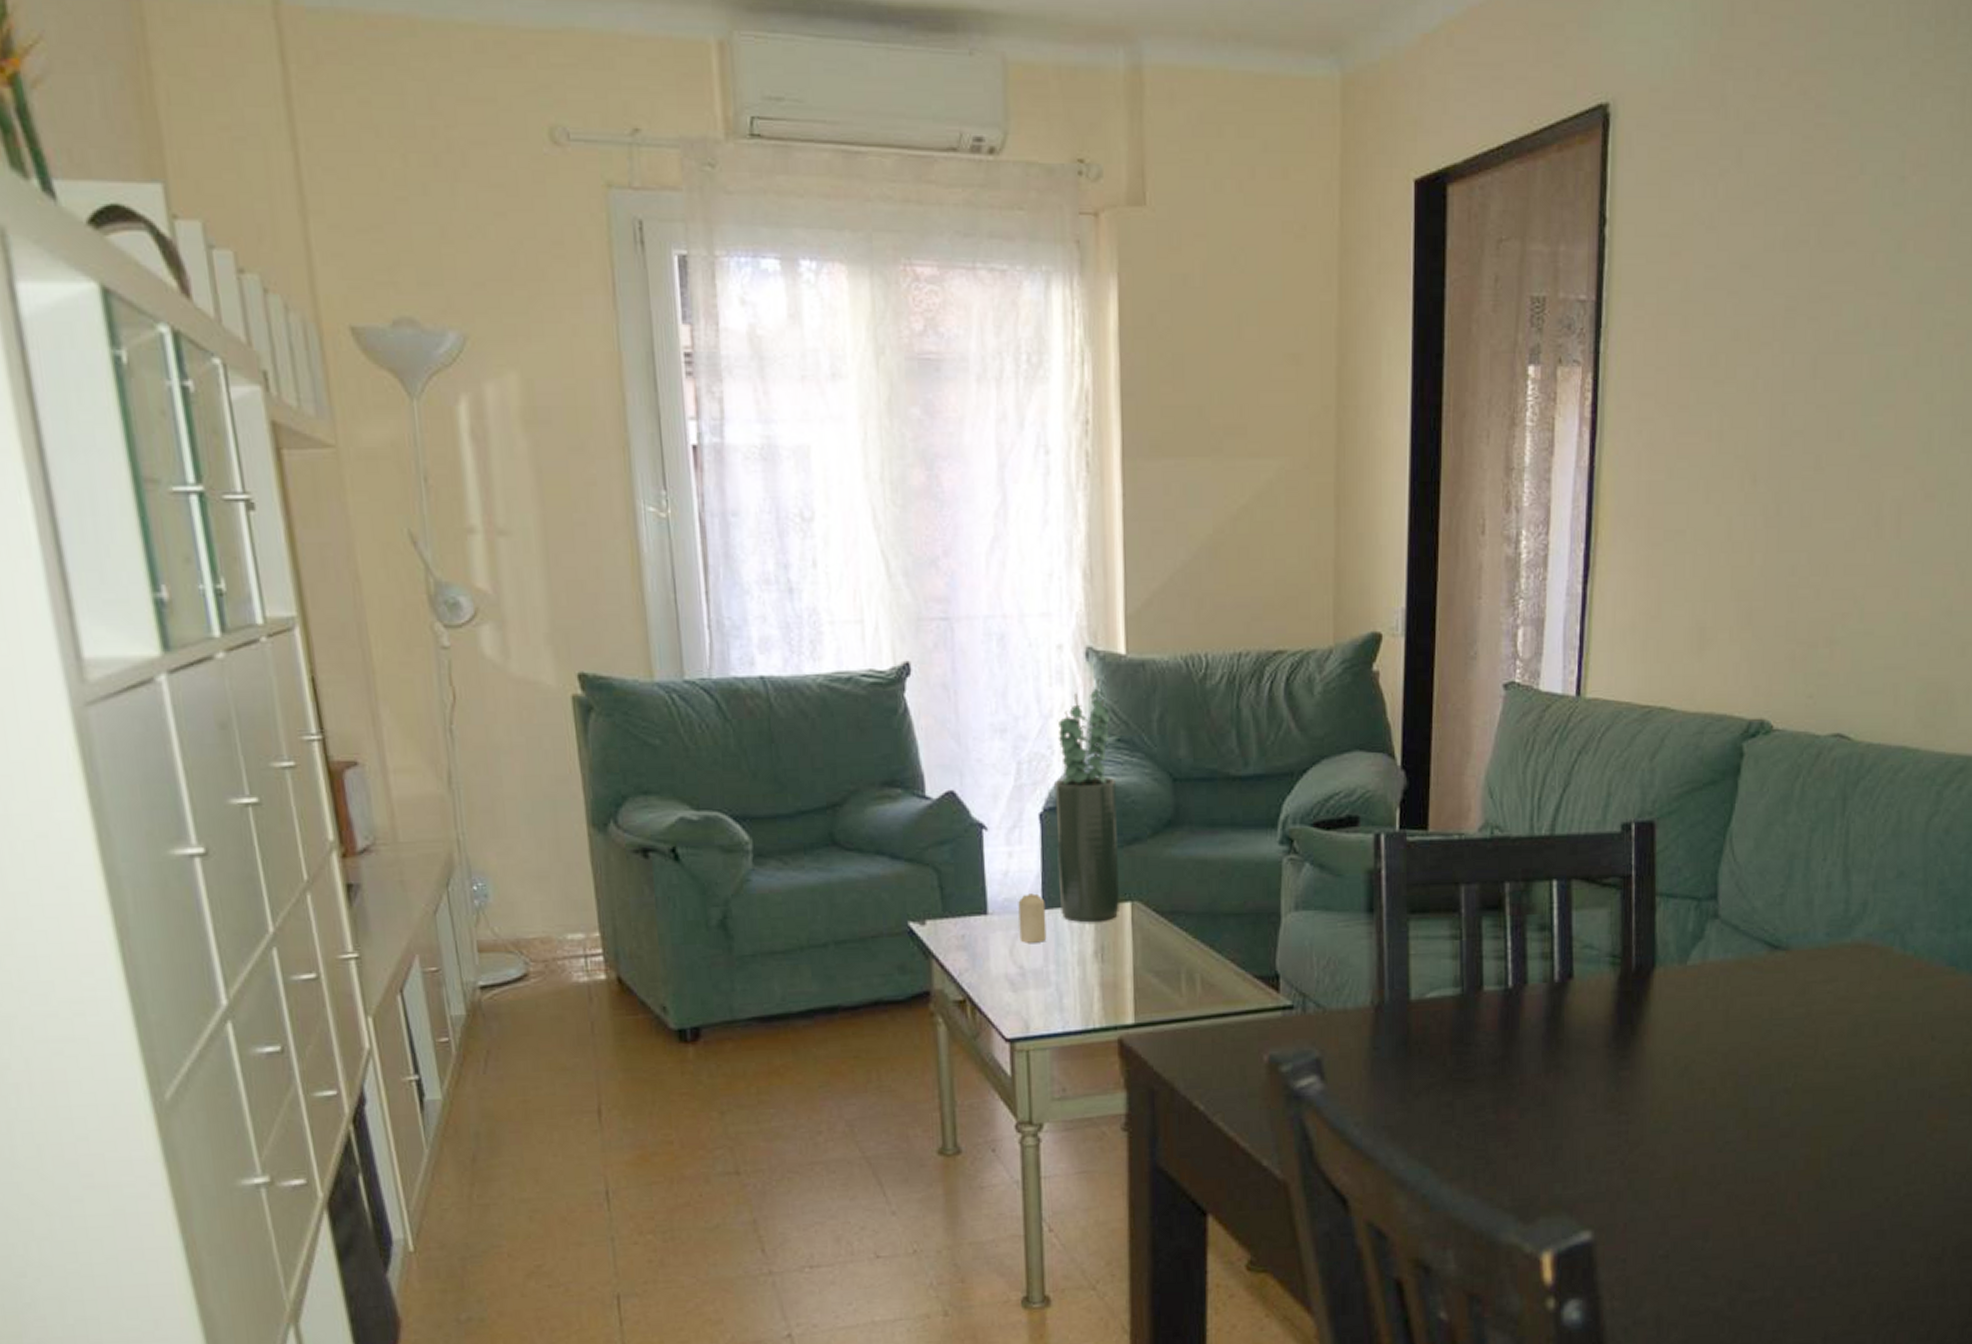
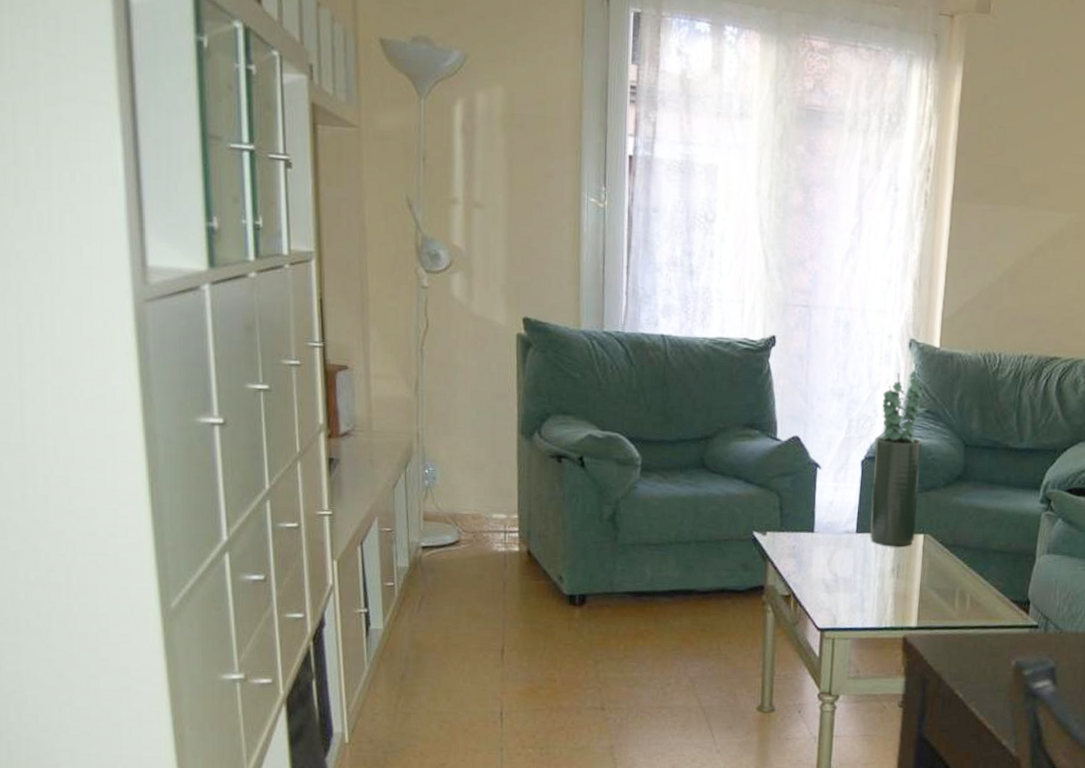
candle: present [1018,893,1047,943] -> none [836,520,859,558]

